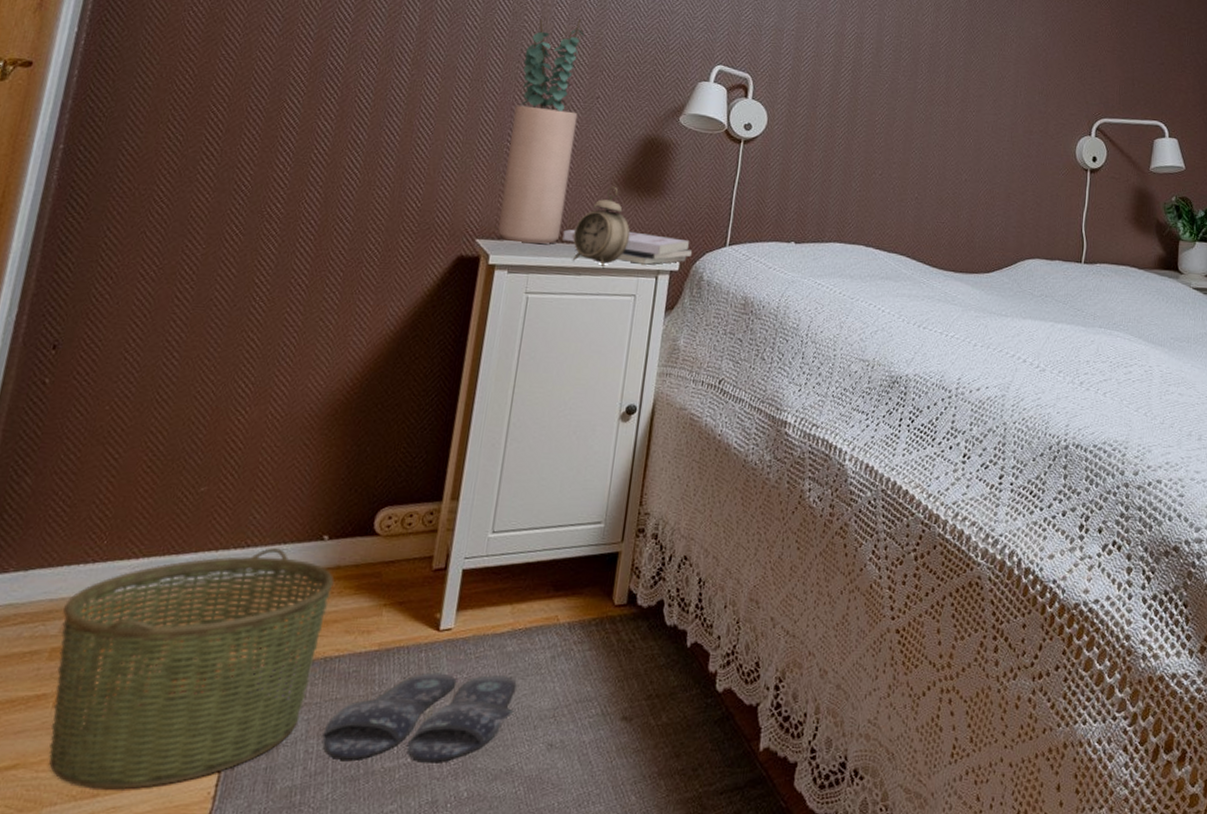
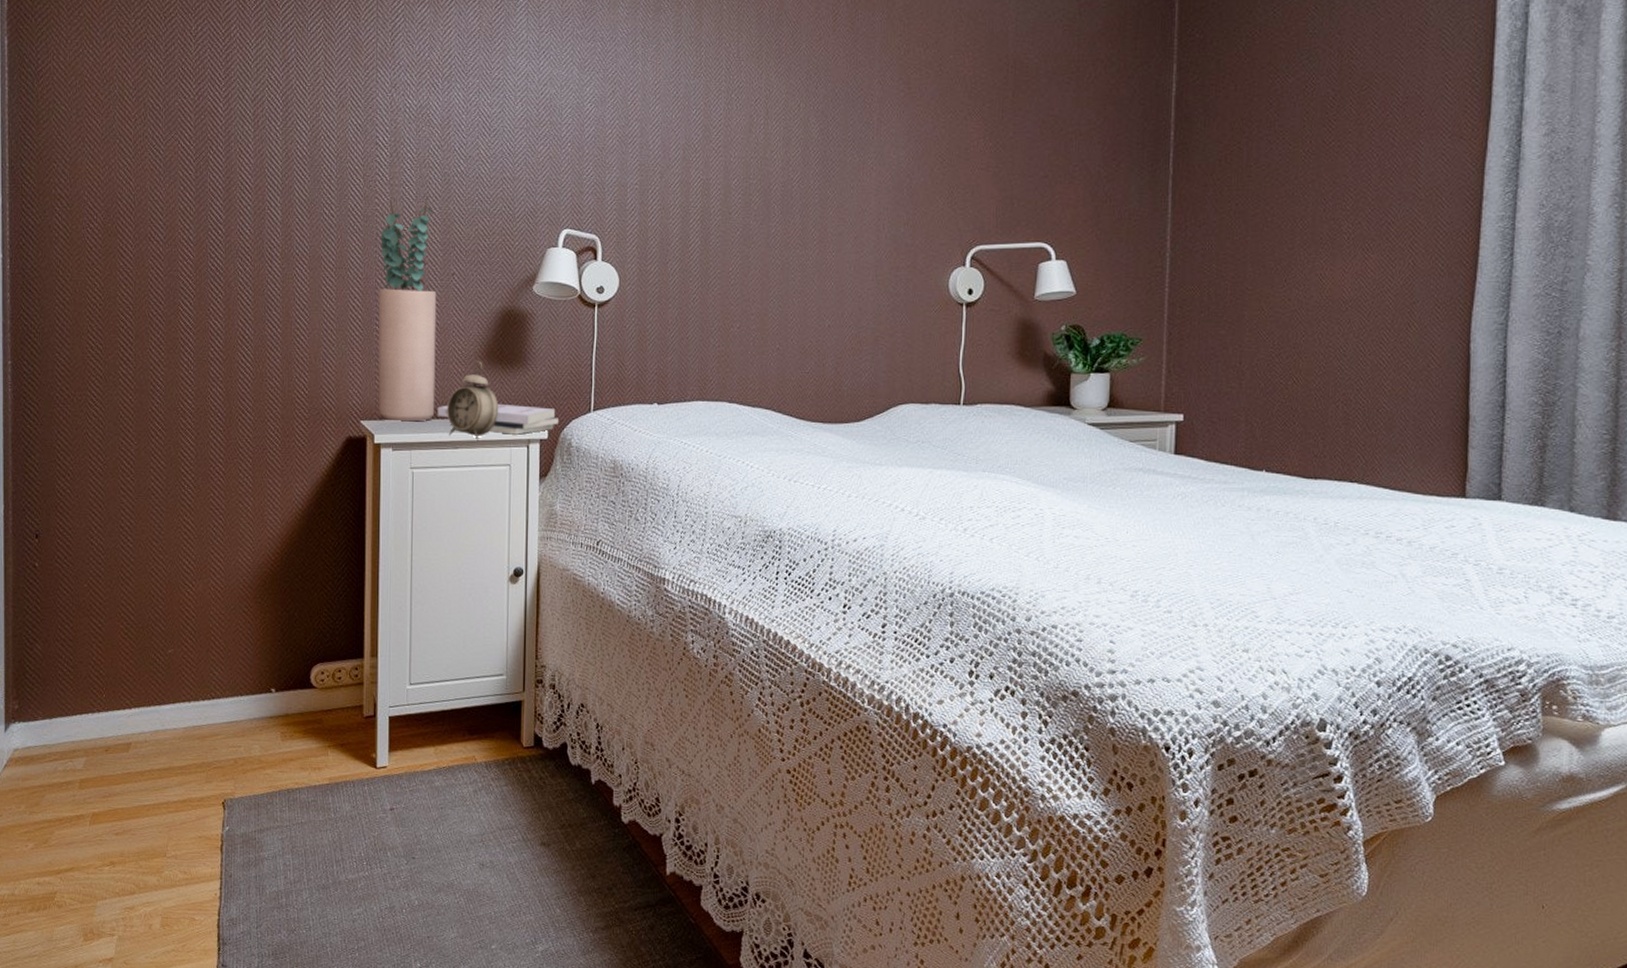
basket: present [48,547,334,789] -> none [84,698,285,889]
slippers: present [322,672,517,763] -> none [296,802,448,877]

